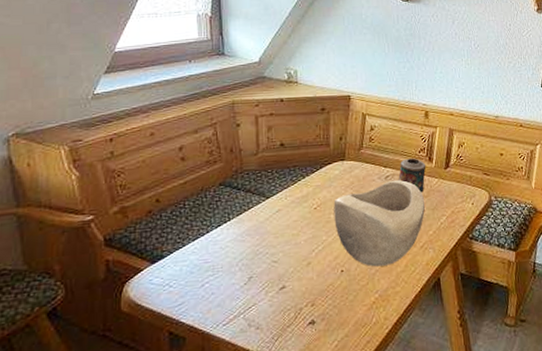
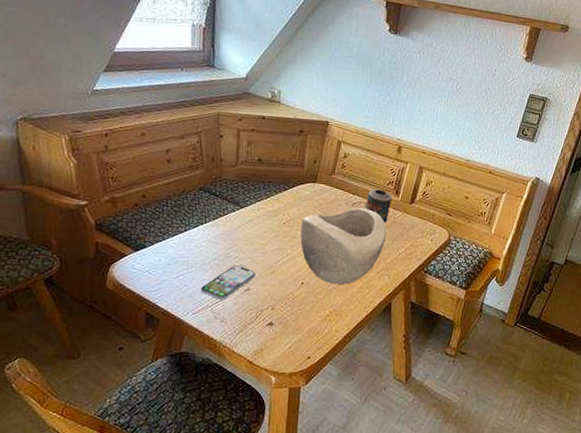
smartphone: none [230,262,290,304] -> present [201,265,256,300]

